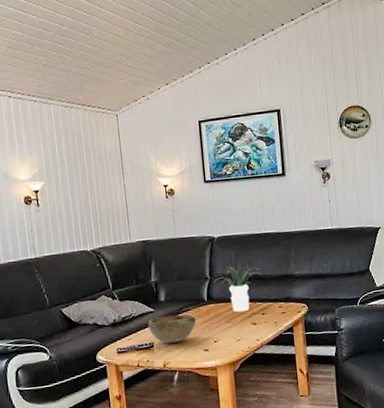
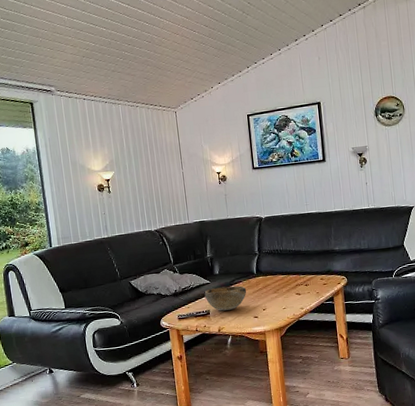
potted plant: present [213,266,262,313] -> none [262,243,305,284]

